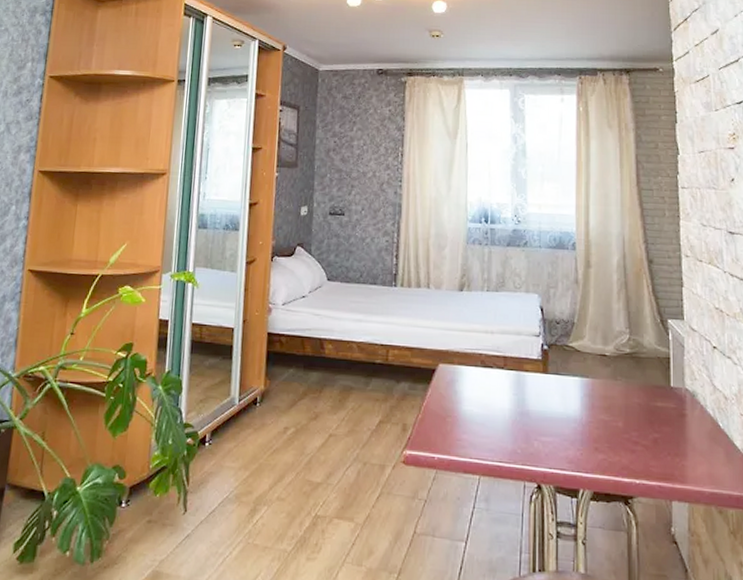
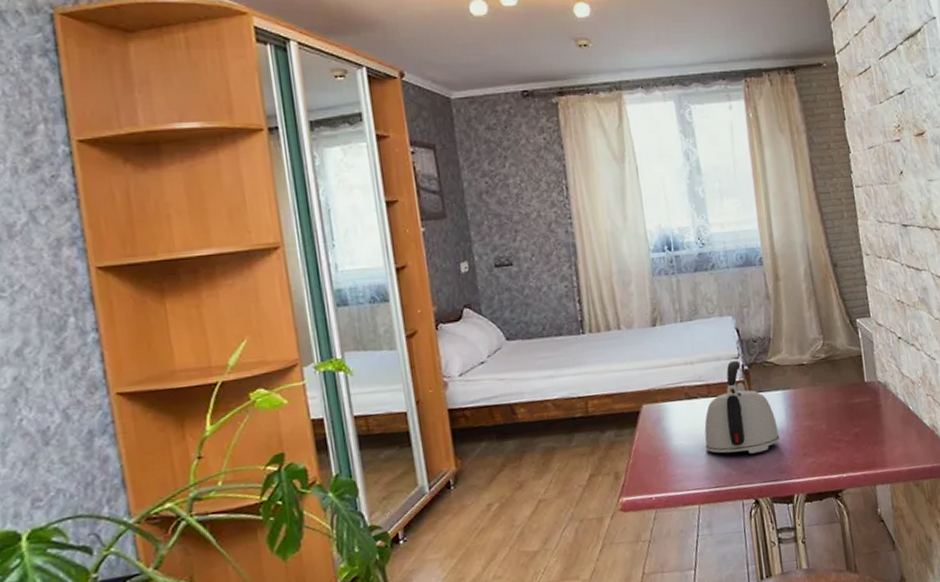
kettle: none [494,338,572,437] -> present [704,360,780,454]

